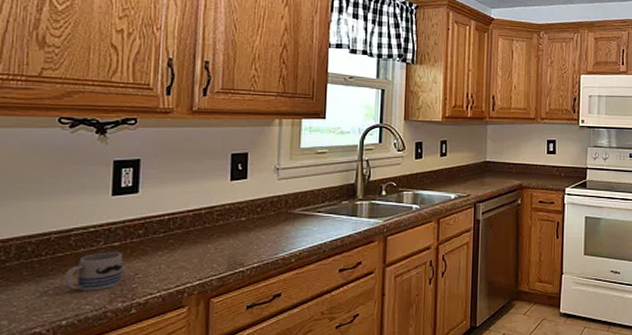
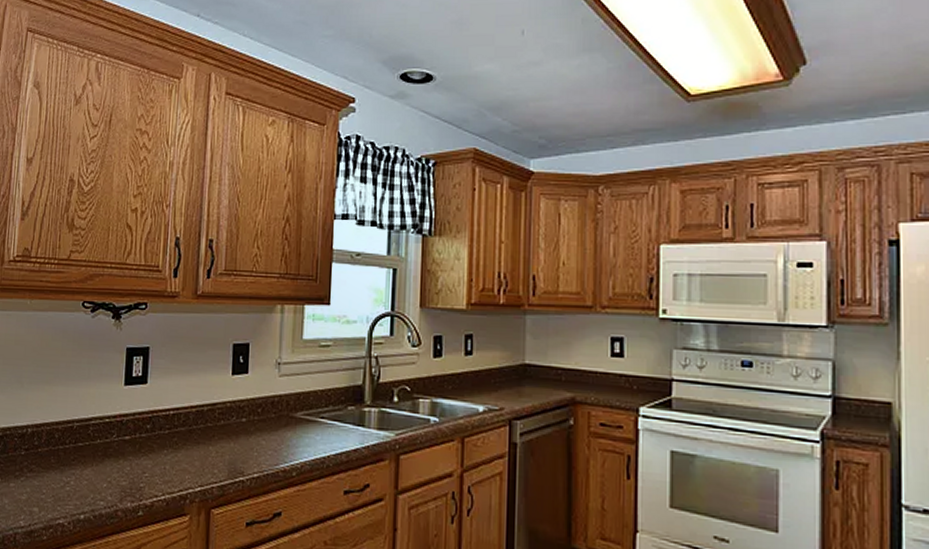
mug: present [64,251,124,291] -> none [83,445,133,487]

